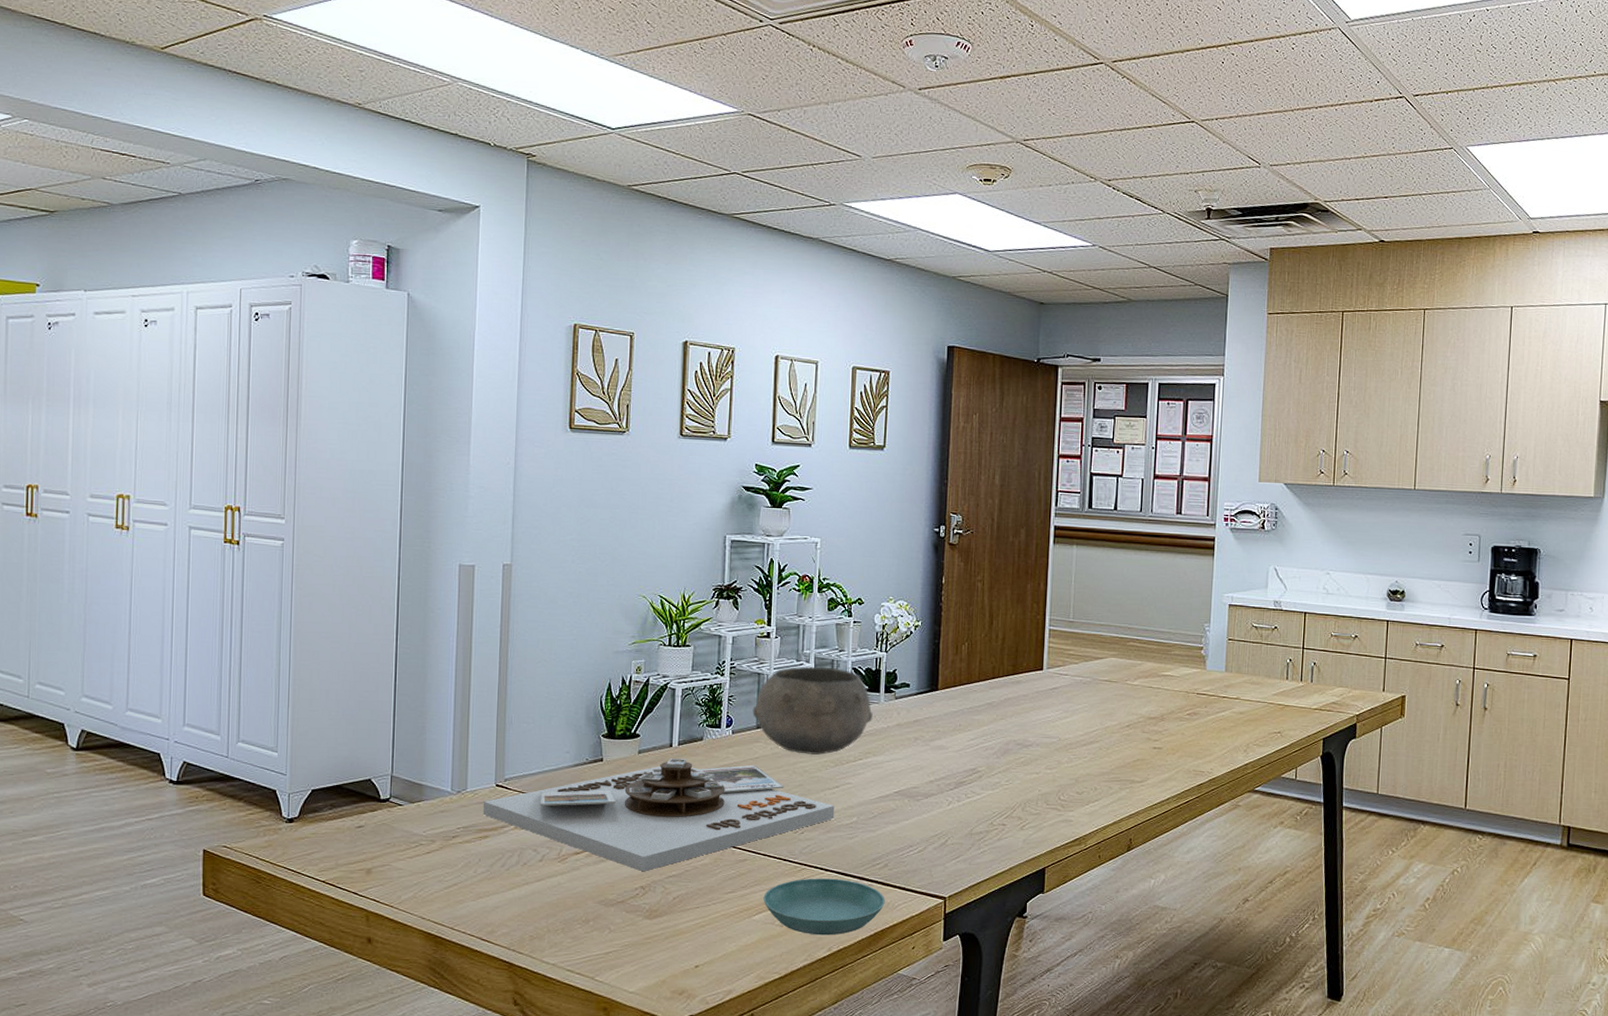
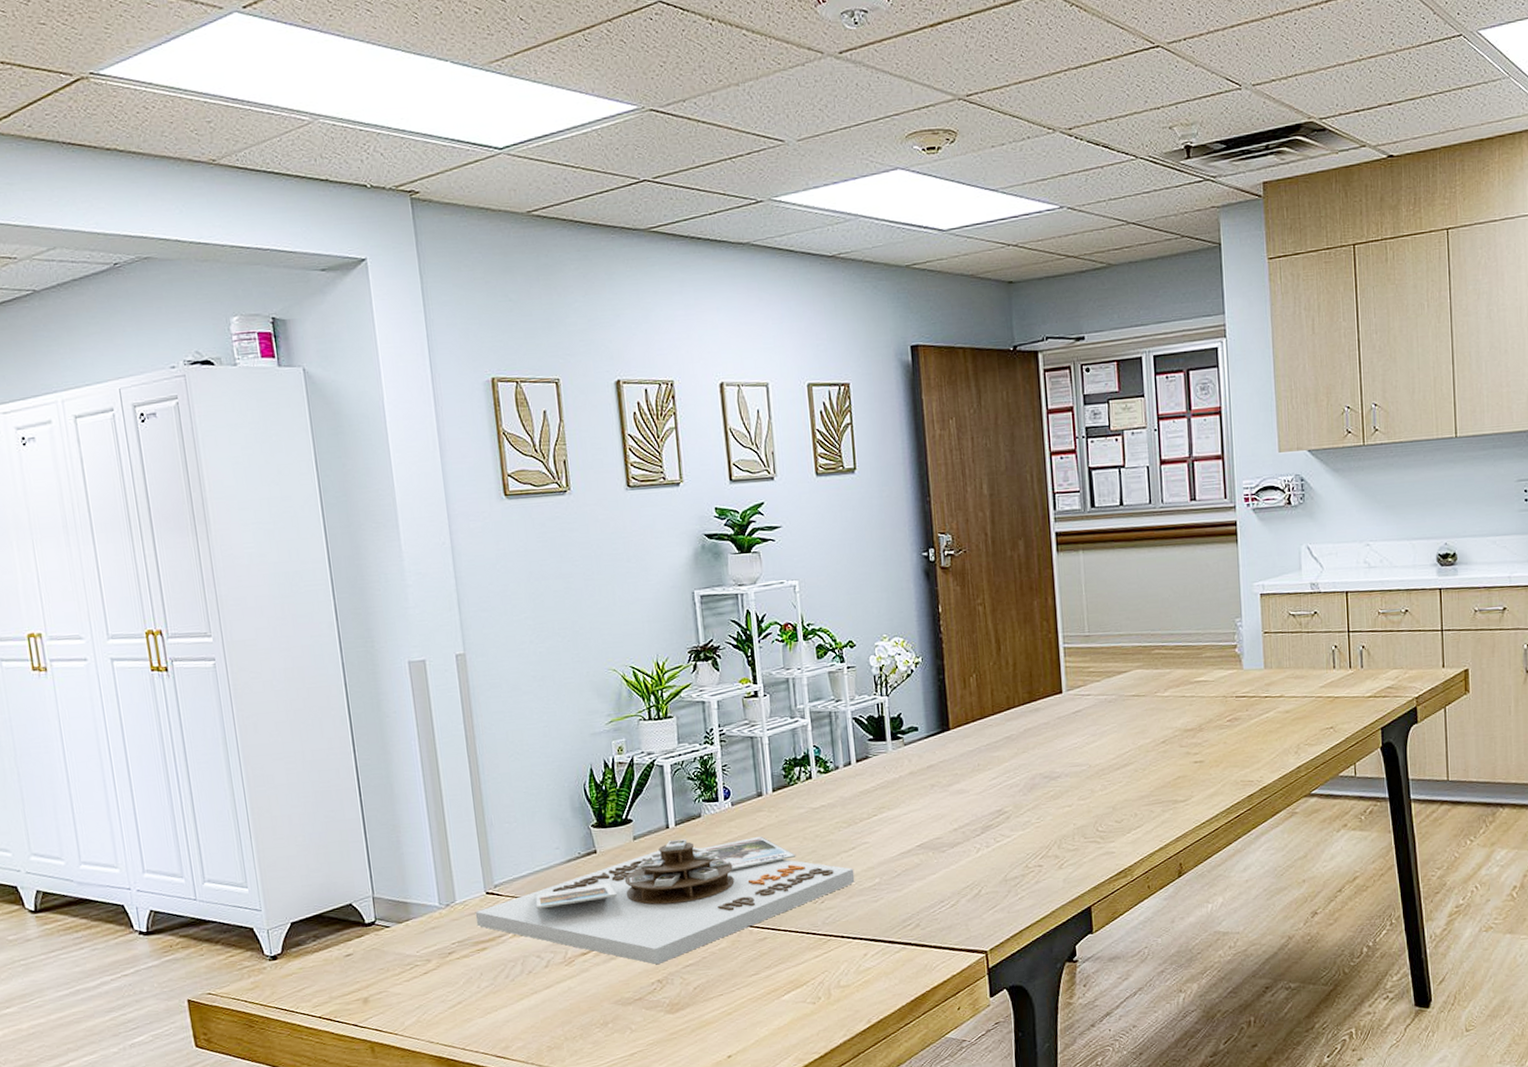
bowl: present [752,667,873,755] -> none [750,720,882,818]
saucer: present [763,878,885,936] -> none [790,945,922,1009]

